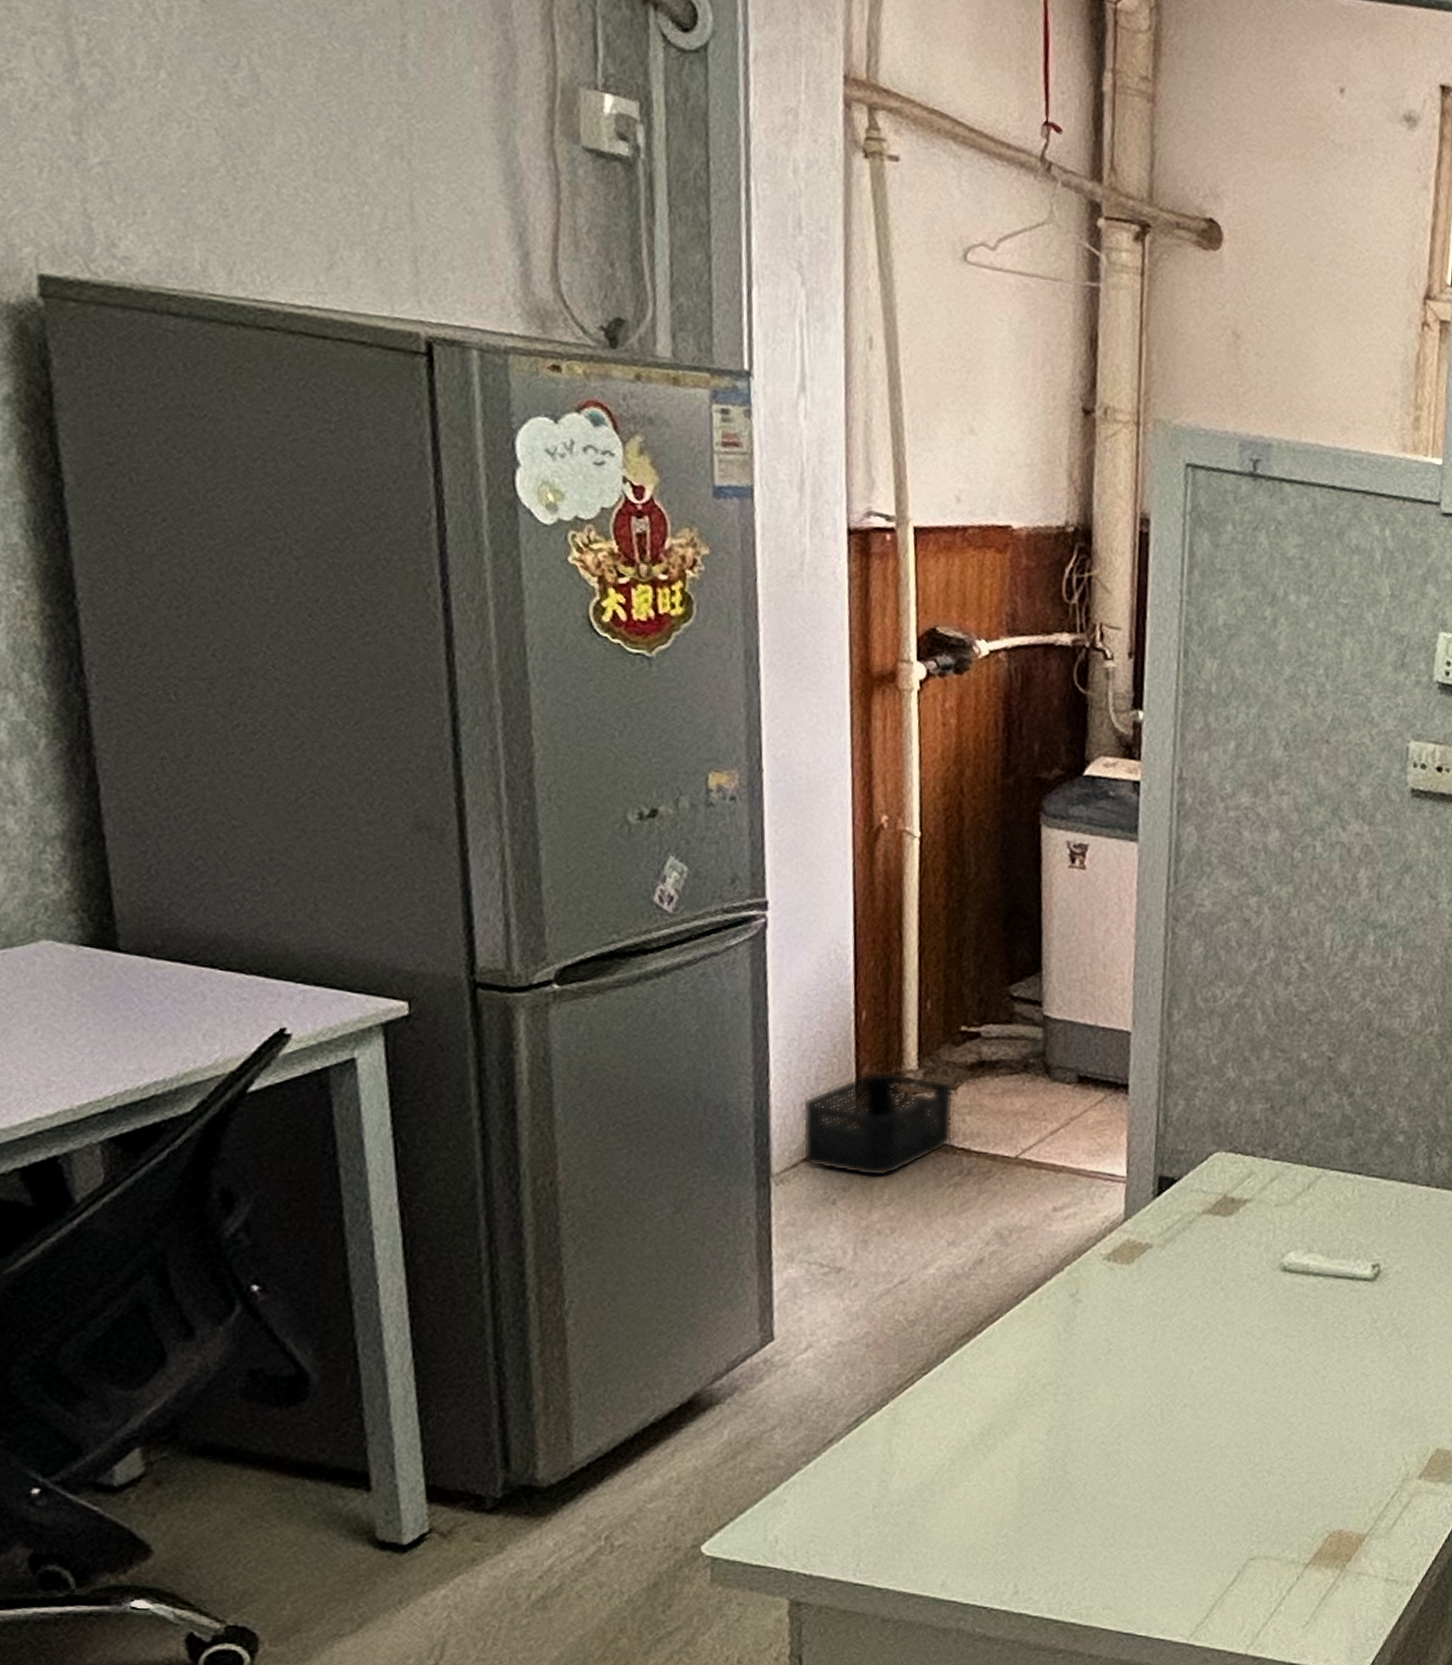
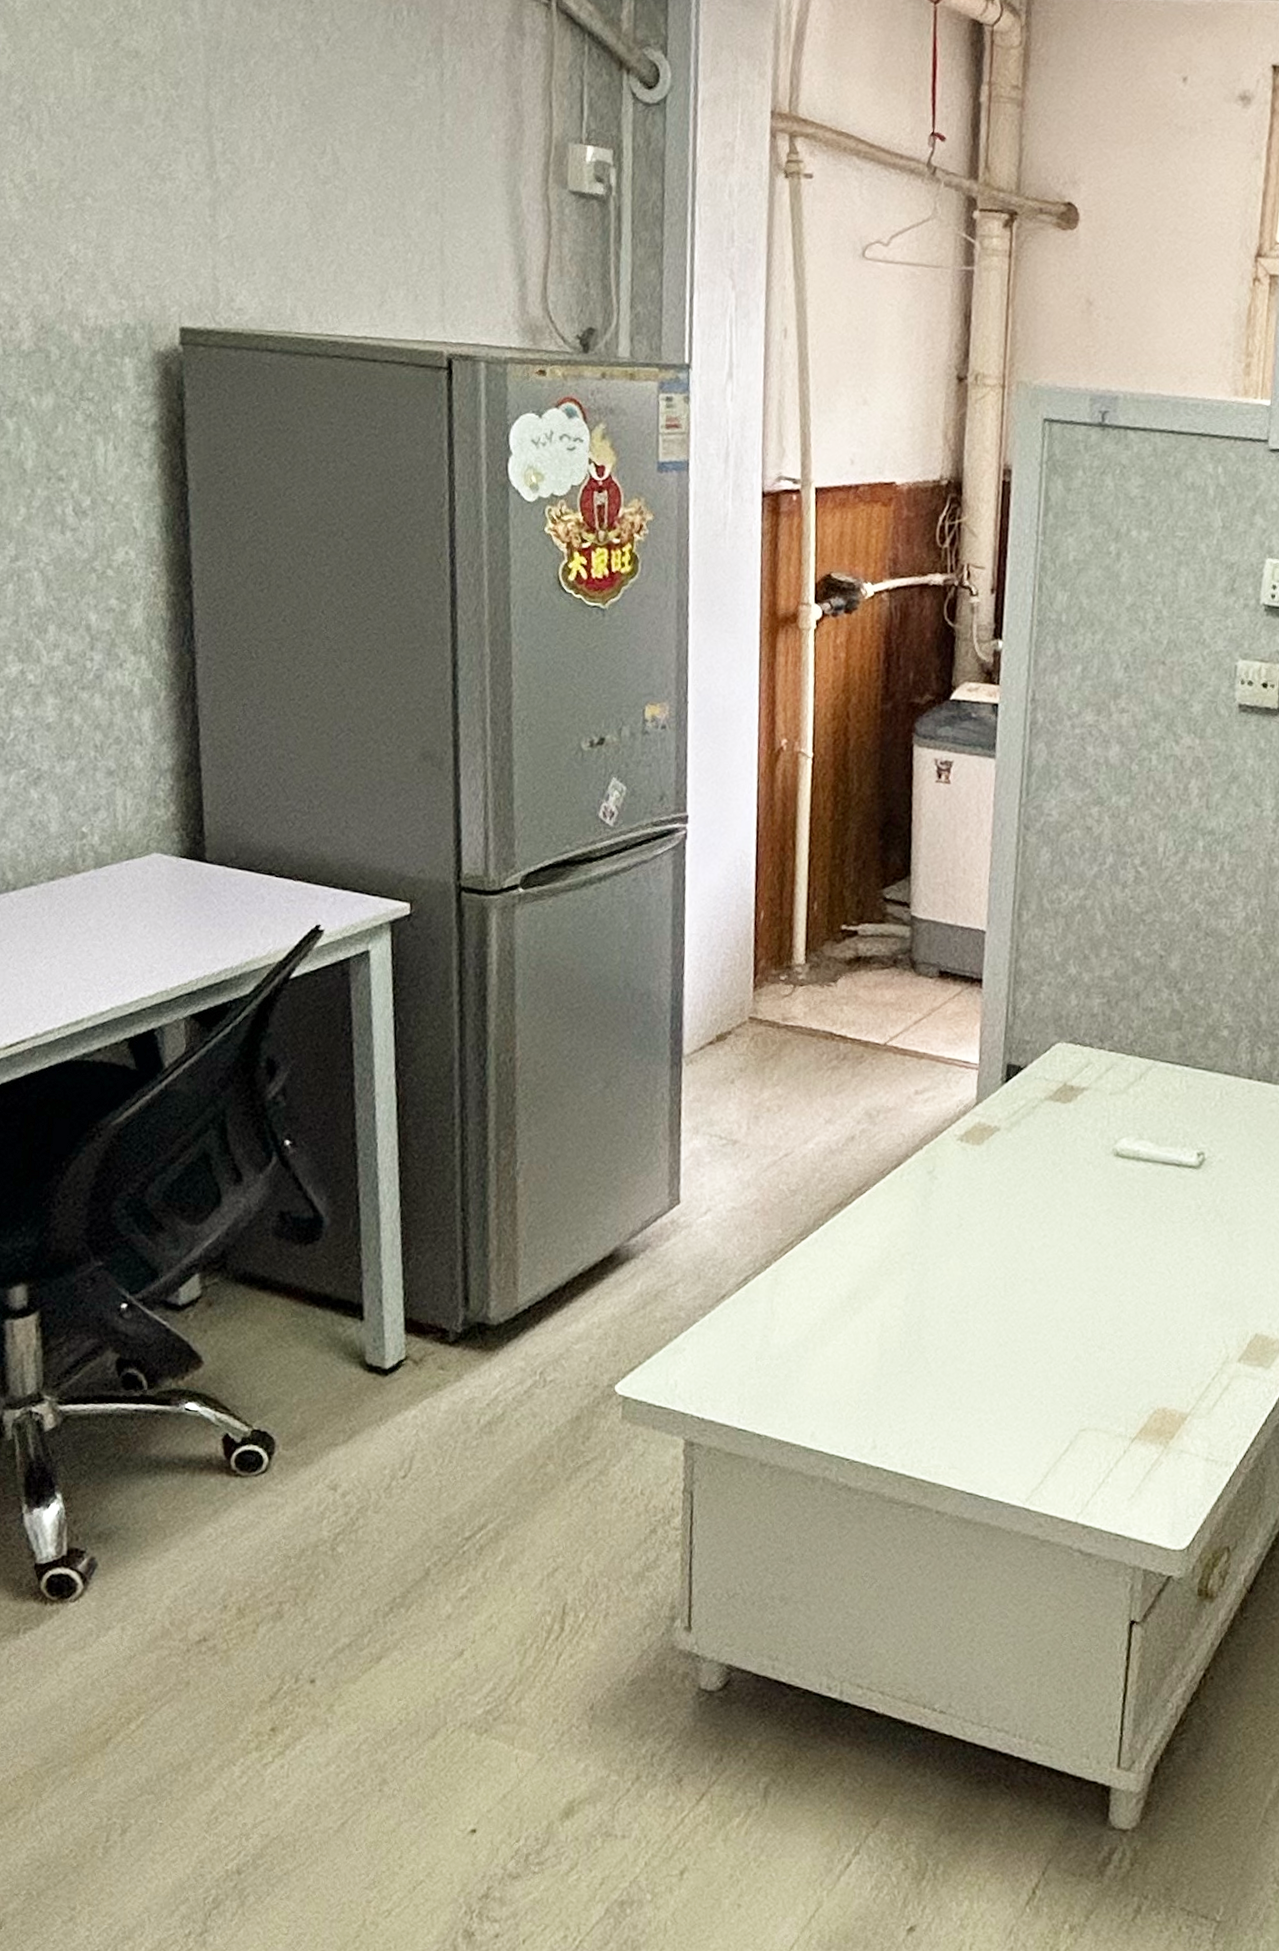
storage bin: present [802,1071,955,1177] -> none [708,965,835,1060]

